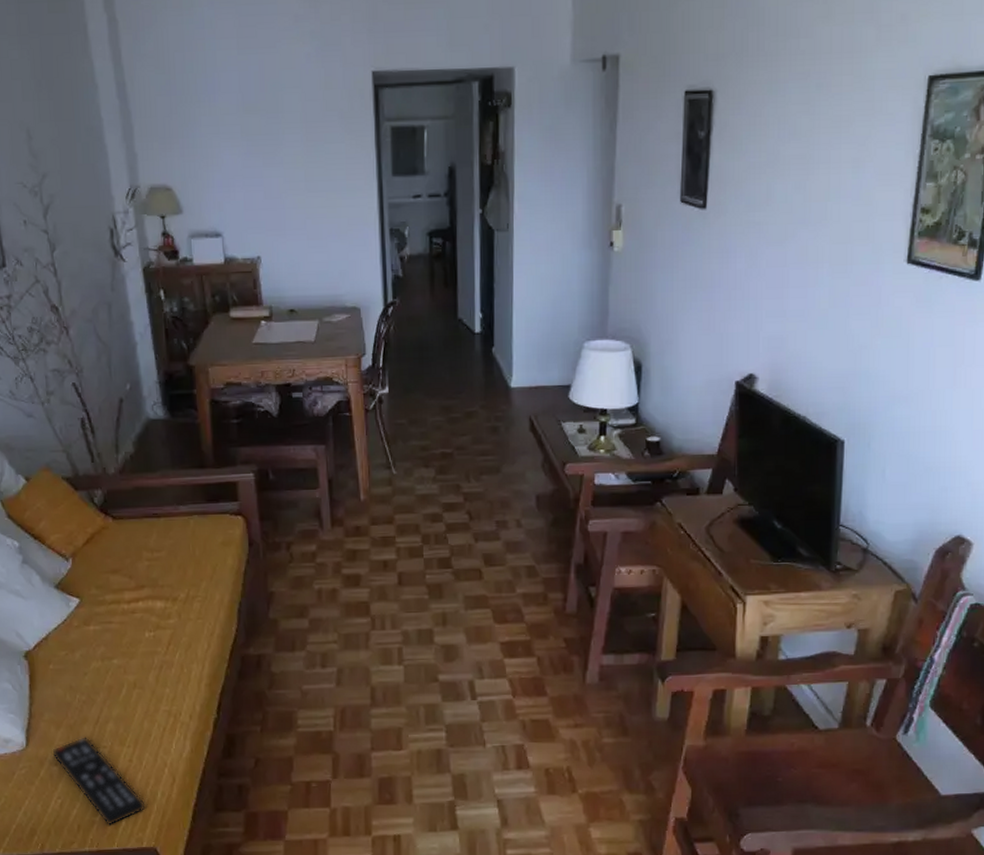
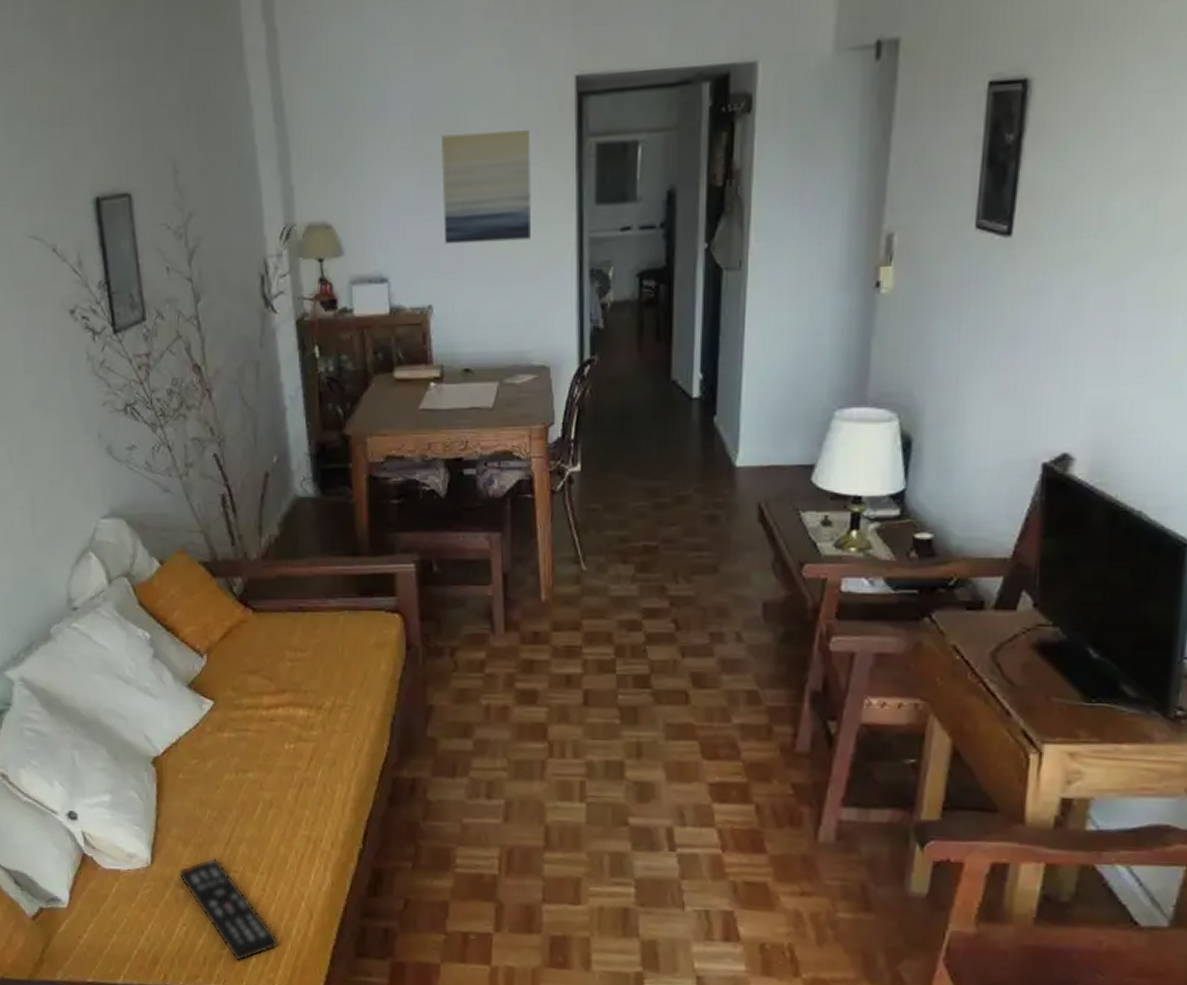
wall art: none [263,113,340,206] -> present [442,130,531,245]

